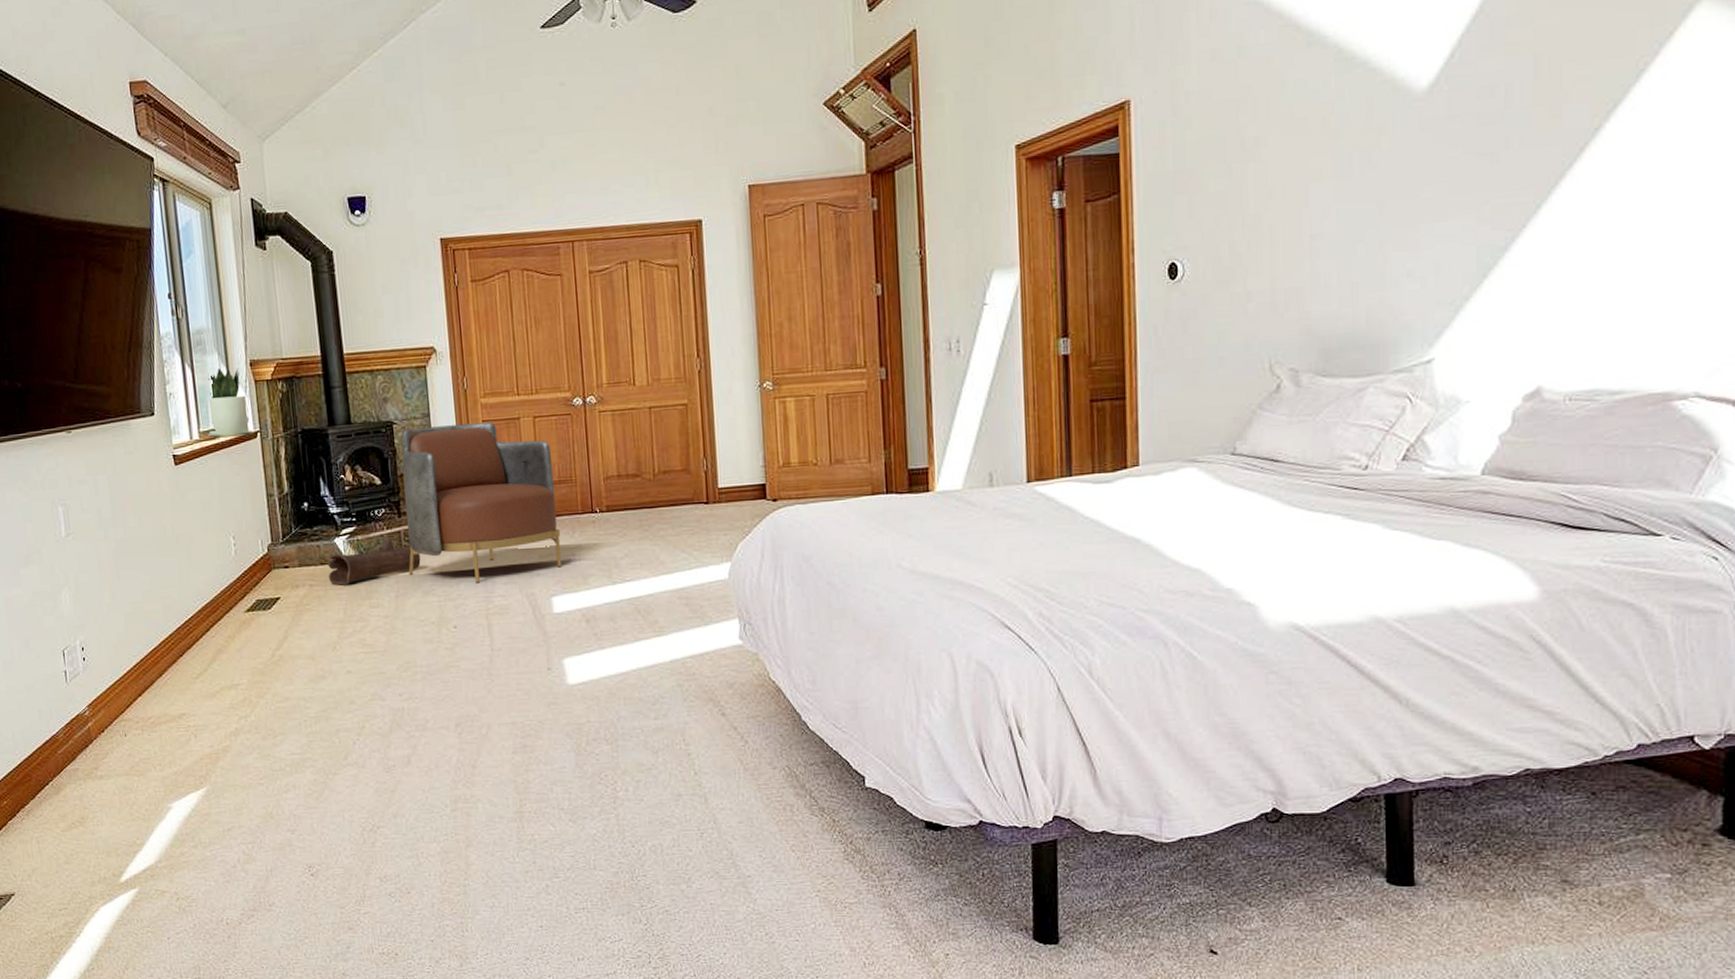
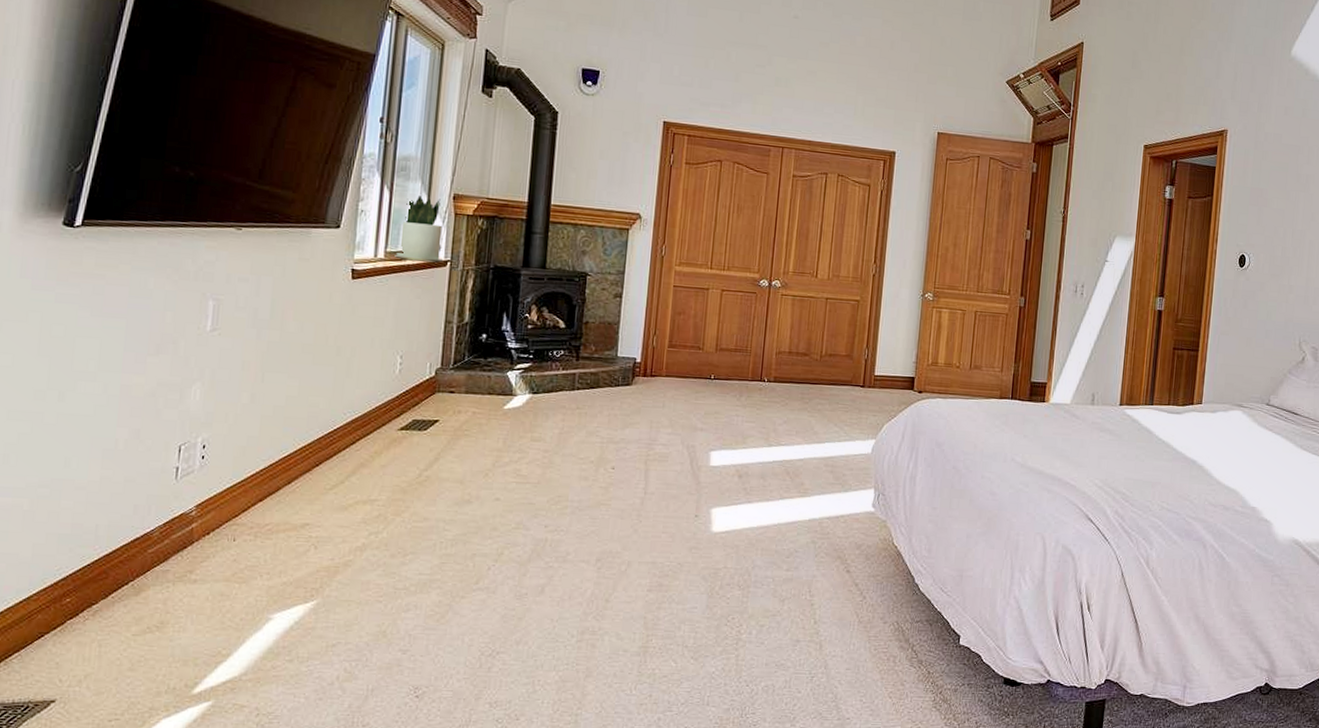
decorative log: present [328,537,421,586] -> none [493,377,591,417]
armchair: present [401,422,563,583] -> none [576,281,733,431]

